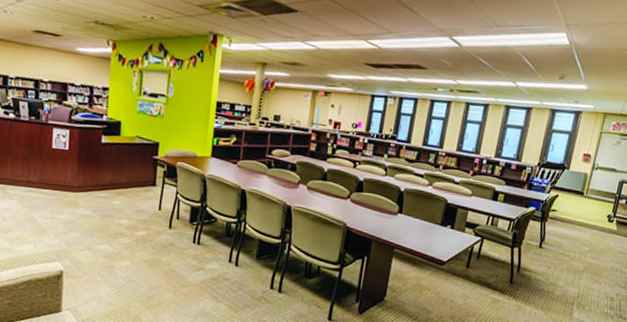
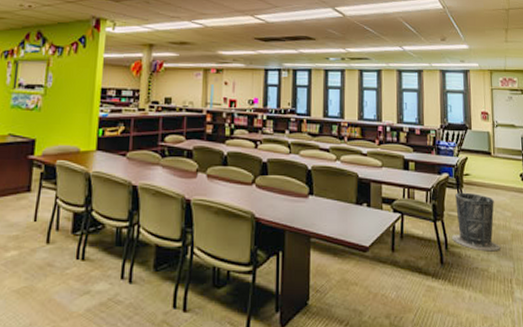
trash can: none [525,225,575,279] -> present [451,192,501,252]

